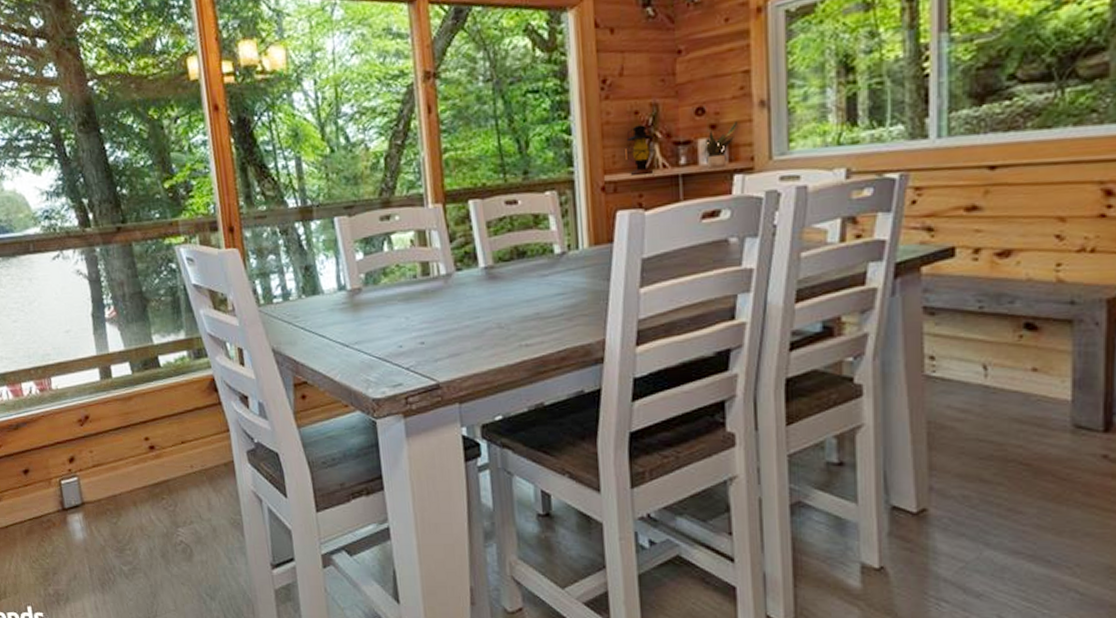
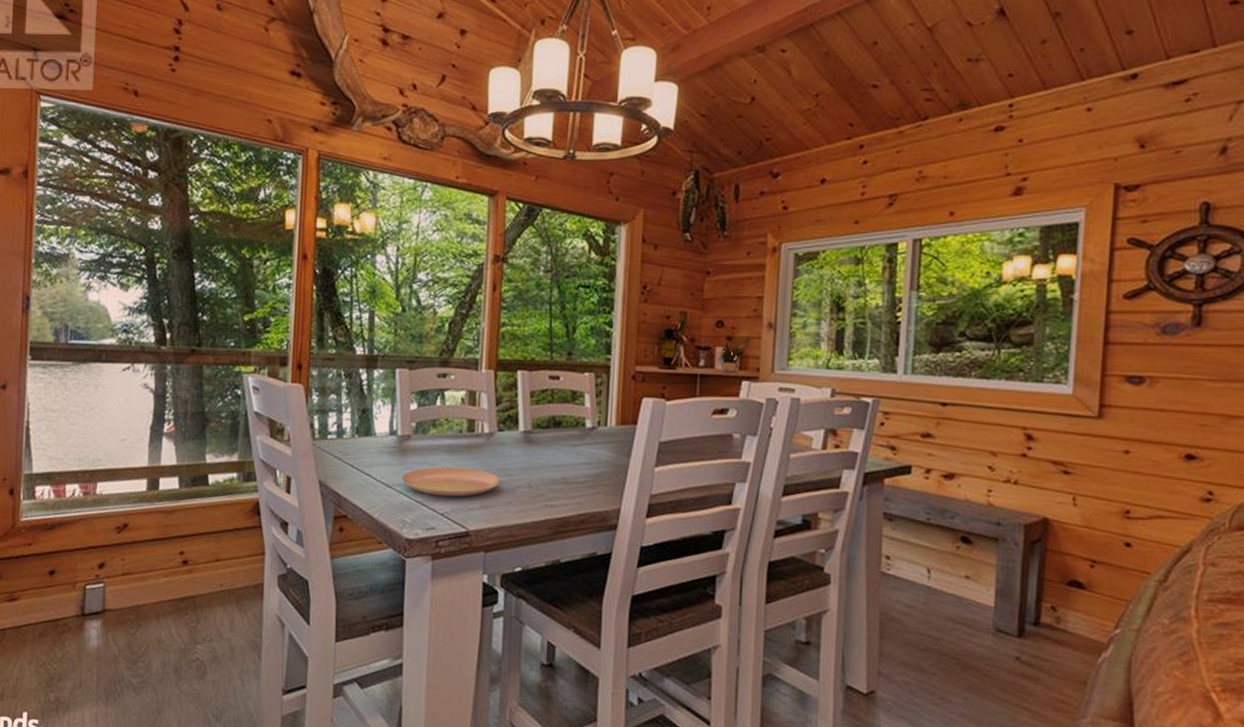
plate: none [358,315,466,350] -> present [401,466,500,497]

